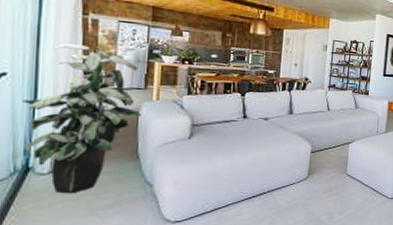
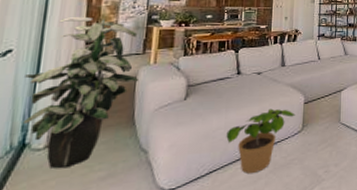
potted plant: none [231,154,302,213] -> present [226,108,295,174]

